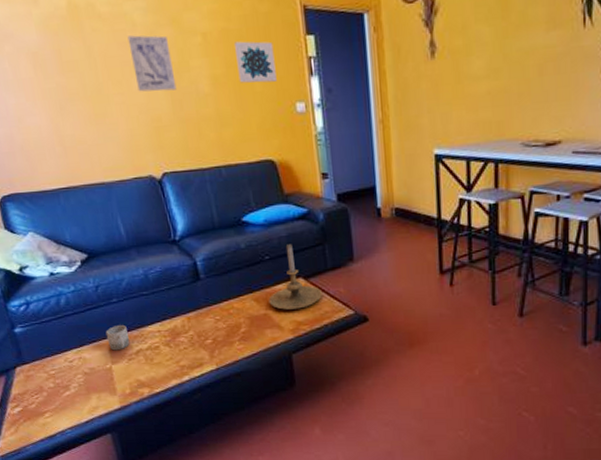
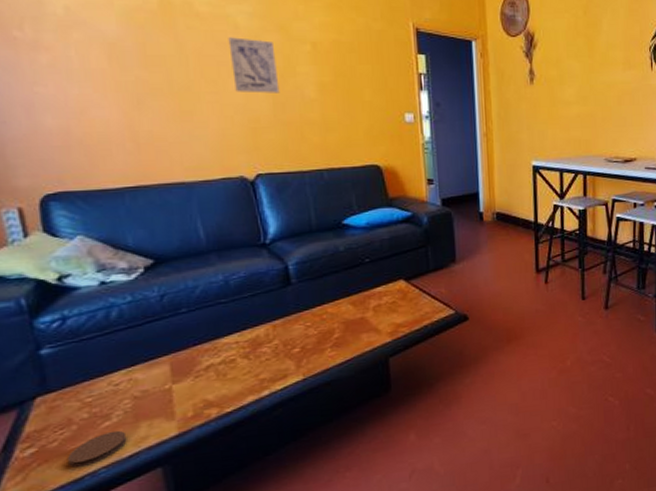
coaster: none [42,399,83,426] -> present [66,430,127,468]
cup: present [105,324,130,351] -> none [168,337,199,368]
wall art: present [233,41,277,83] -> none [344,53,387,93]
candle holder: present [268,244,322,310] -> none [366,246,423,313]

